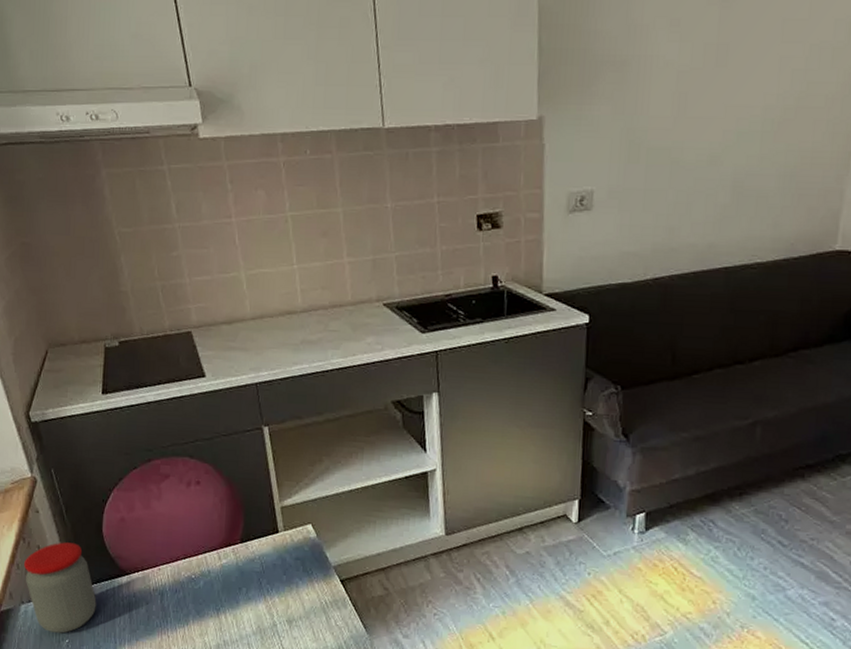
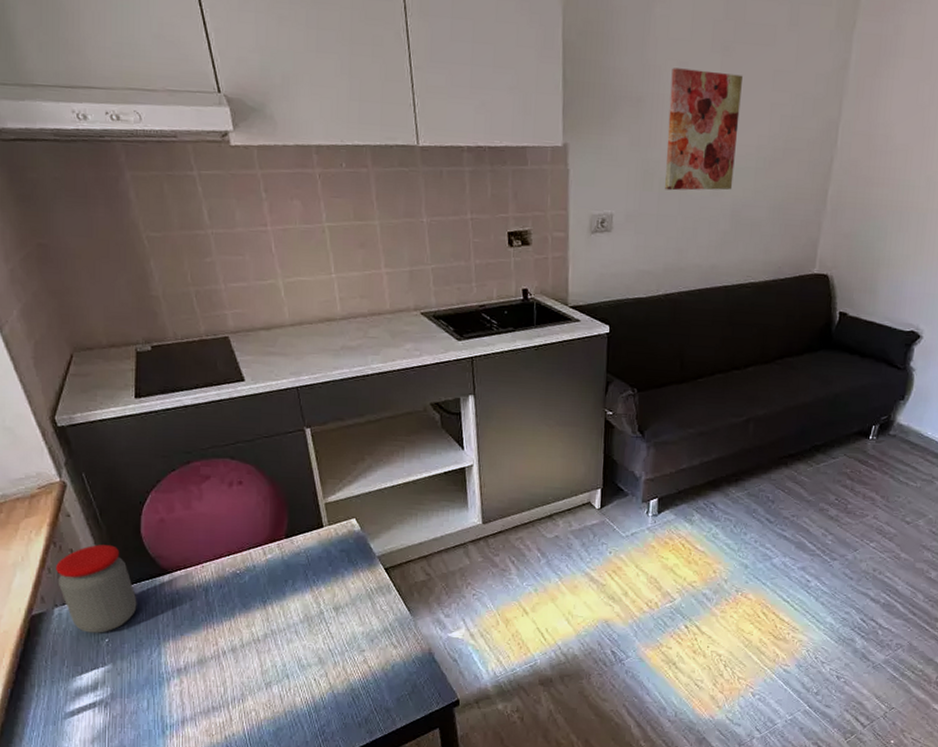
wall art: none [653,26,745,162] -> present [665,68,743,191]

